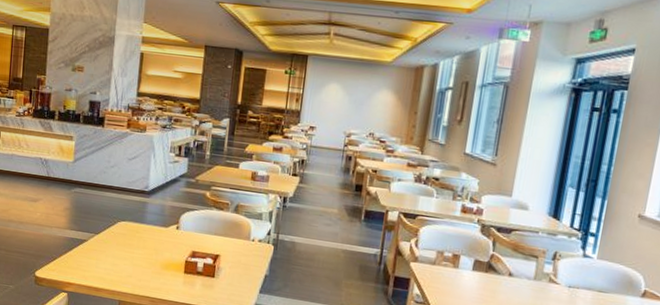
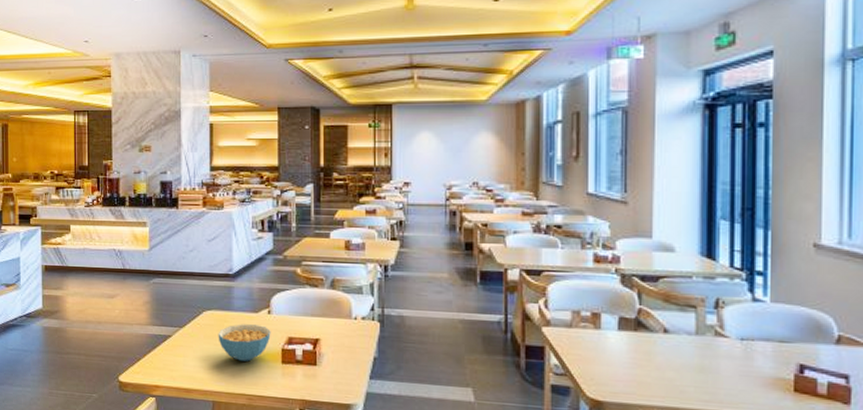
cereal bowl: none [129,235,177,269] -> present [218,324,271,362]

